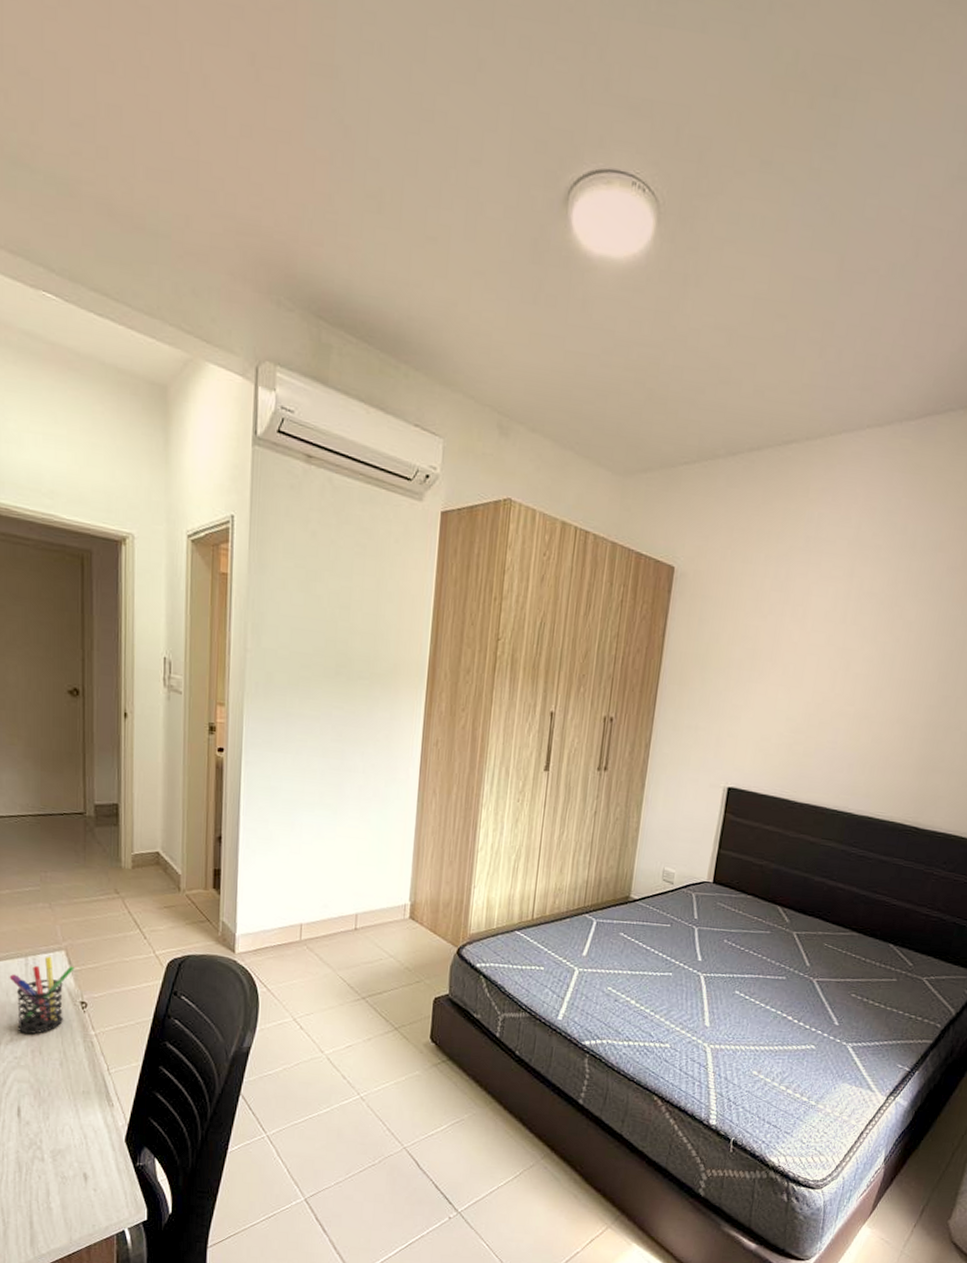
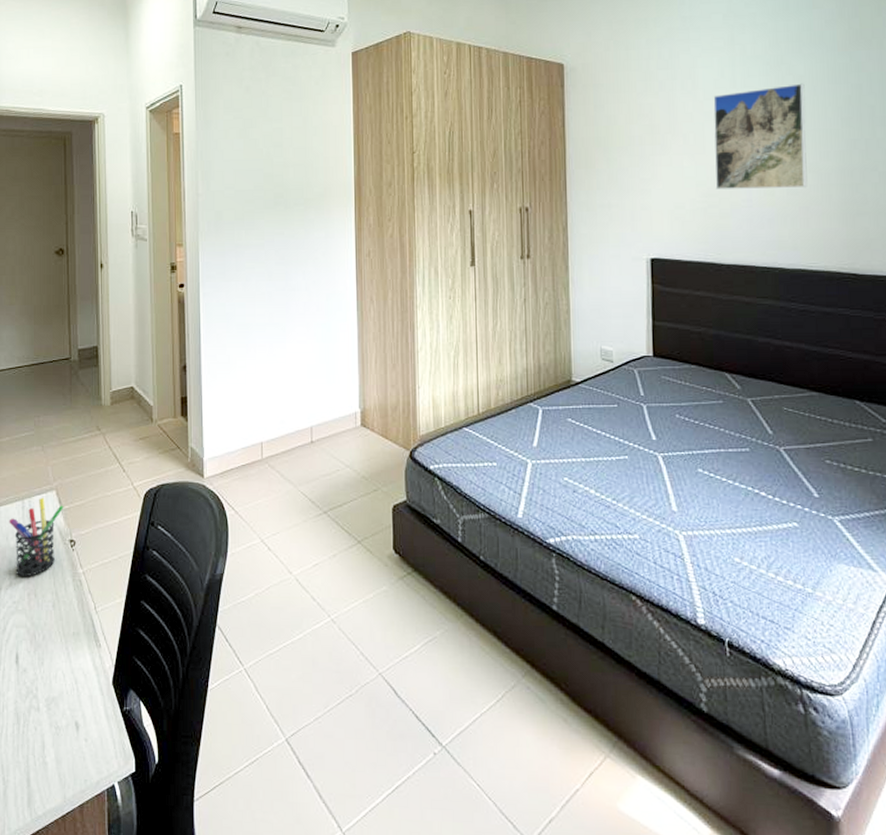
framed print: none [804,628,913,738] -> present [713,83,808,189]

